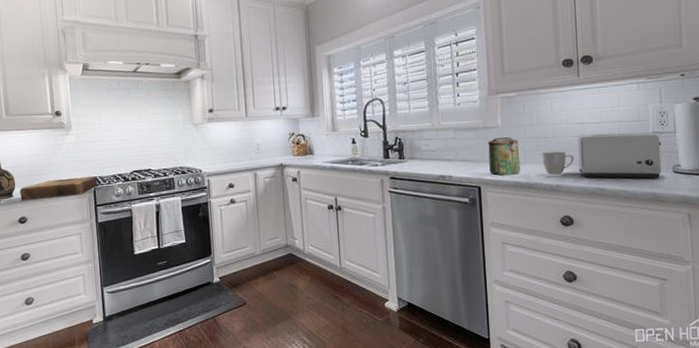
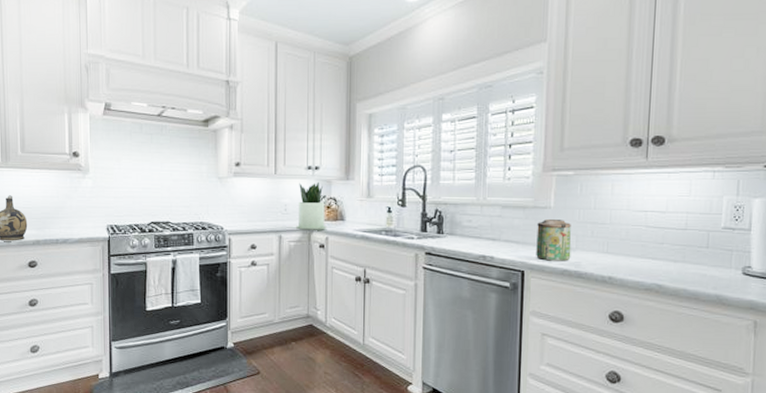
cutting board: present [20,176,98,201] -> none [31,224,113,245]
planter: none [268,120,298,167] -> present [295,181,327,231]
mug: present [542,151,574,175] -> none [596,239,632,265]
toaster: present [578,132,662,179] -> none [636,224,733,279]

